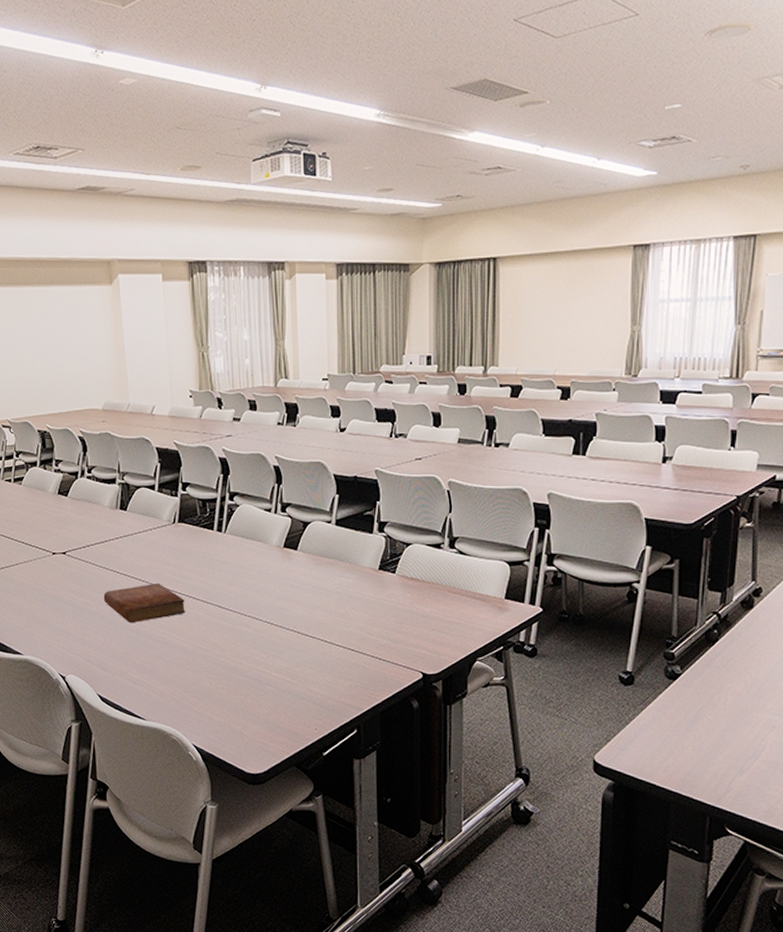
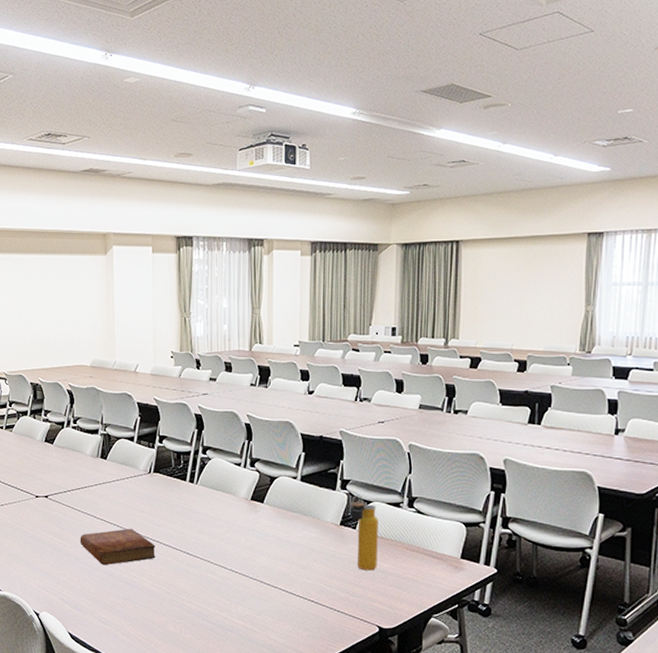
water bottle: none [388,537,419,616] -> present [350,494,378,571]

